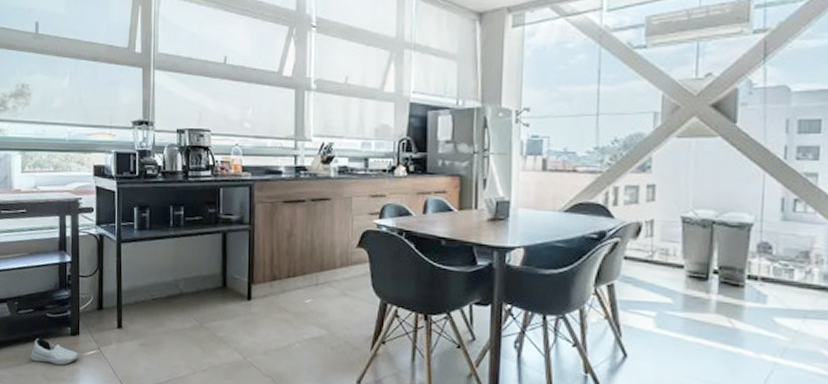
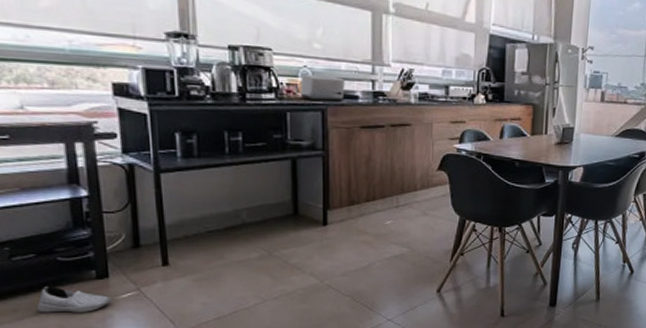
toaster: none [232,153,270,178] -> present [301,75,345,102]

